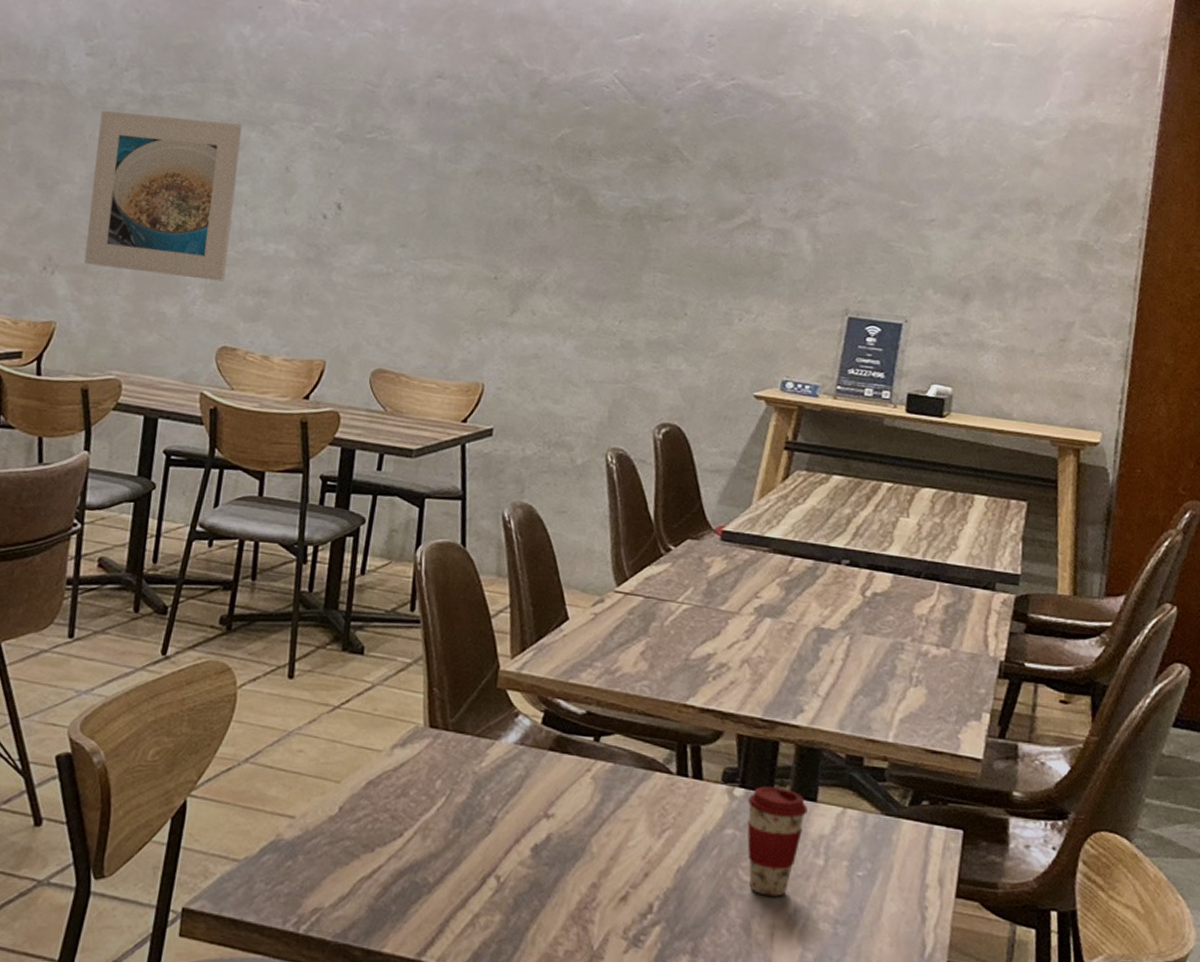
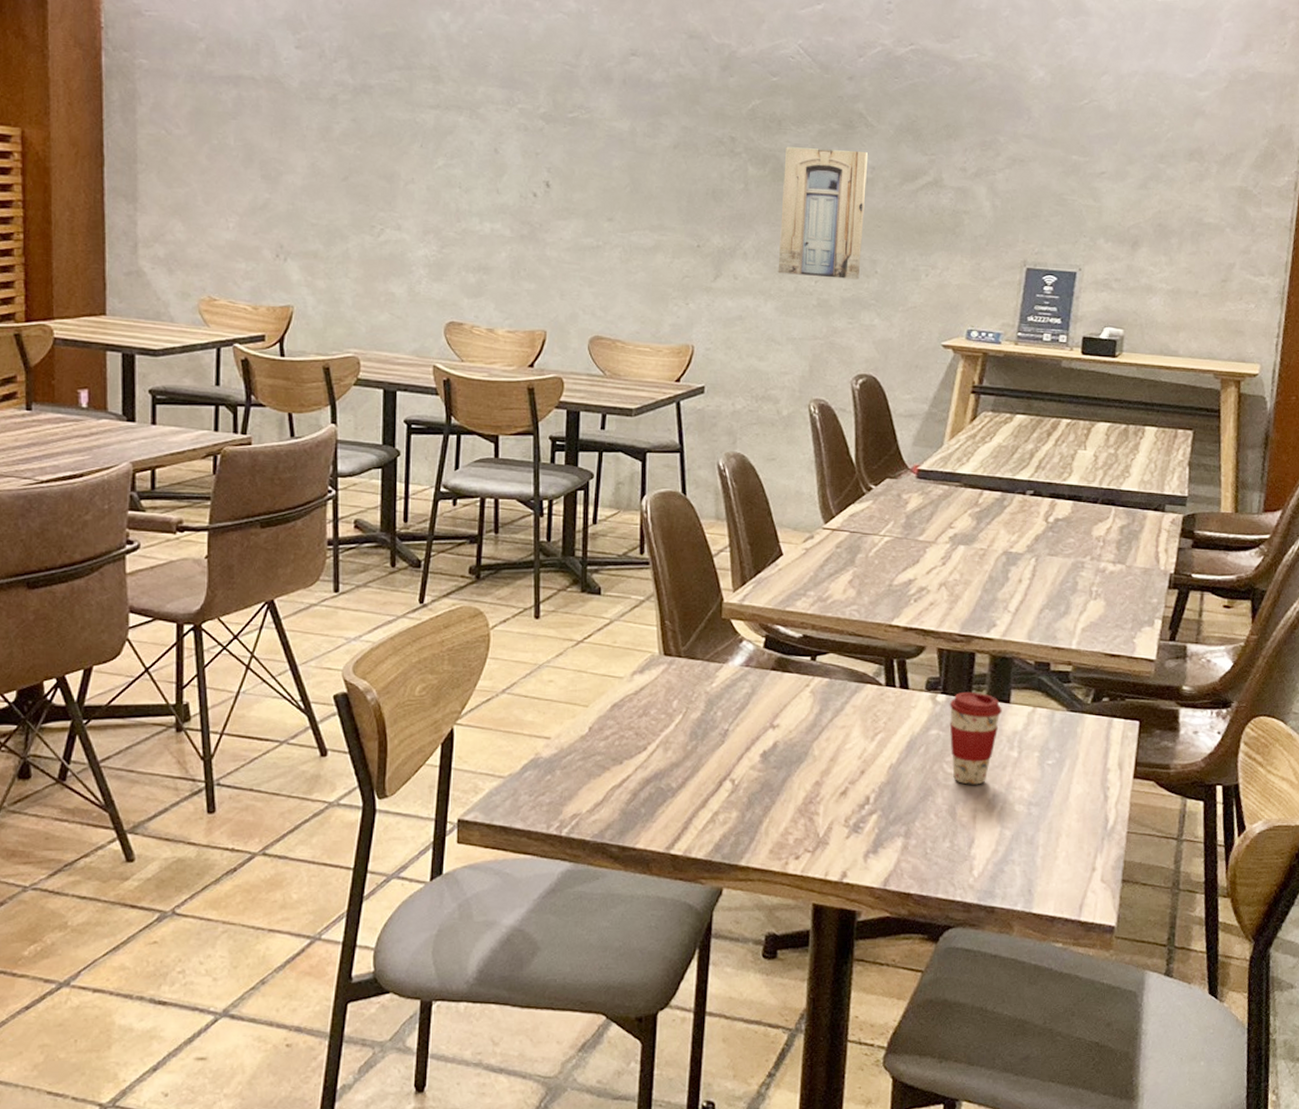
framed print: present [84,110,243,282] -> none [313,101,451,261]
wall art: none [579,178,683,321] -> present [778,146,869,280]

